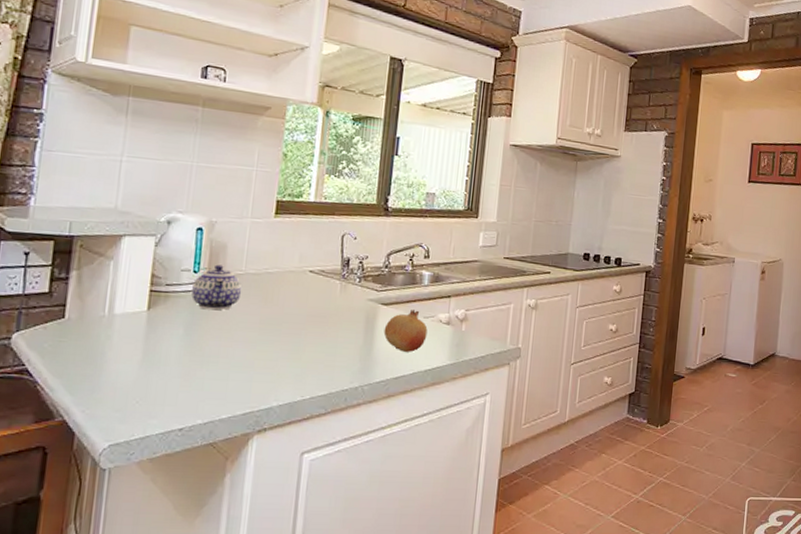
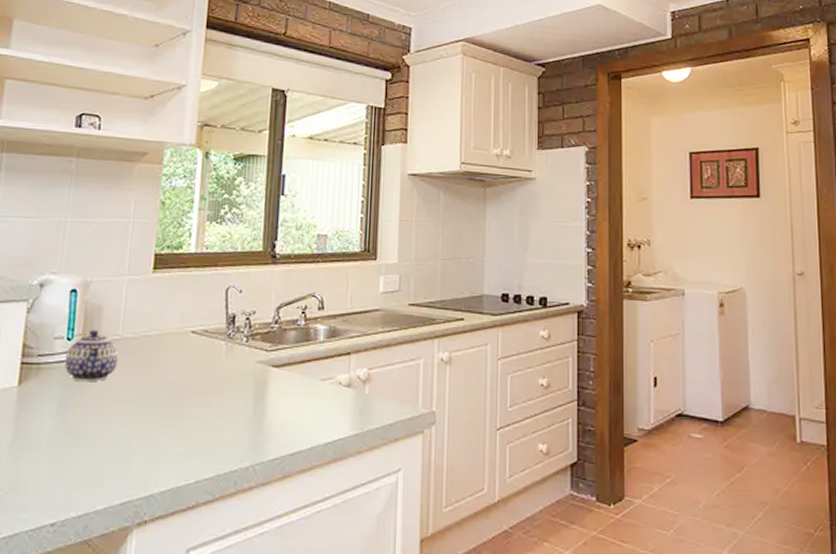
fruit: present [383,310,428,352] -> none [276,371,326,422]

